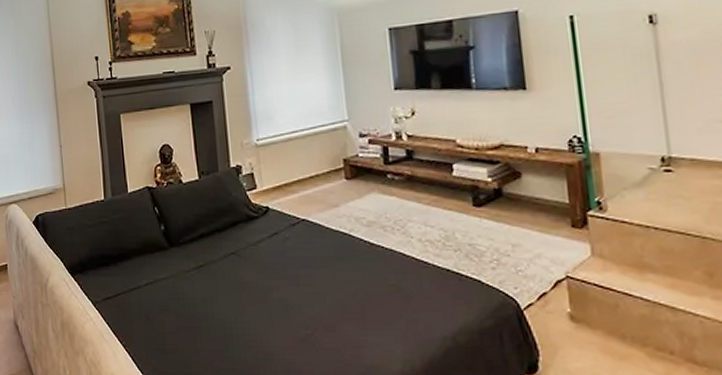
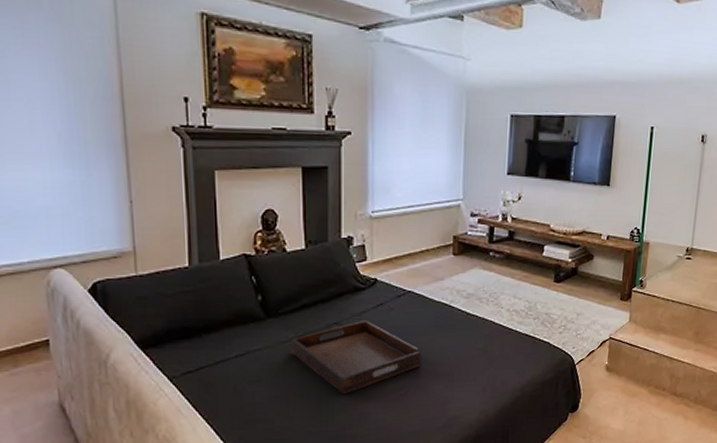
serving tray: none [192,249,326,331] -> present [290,319,422,395]

